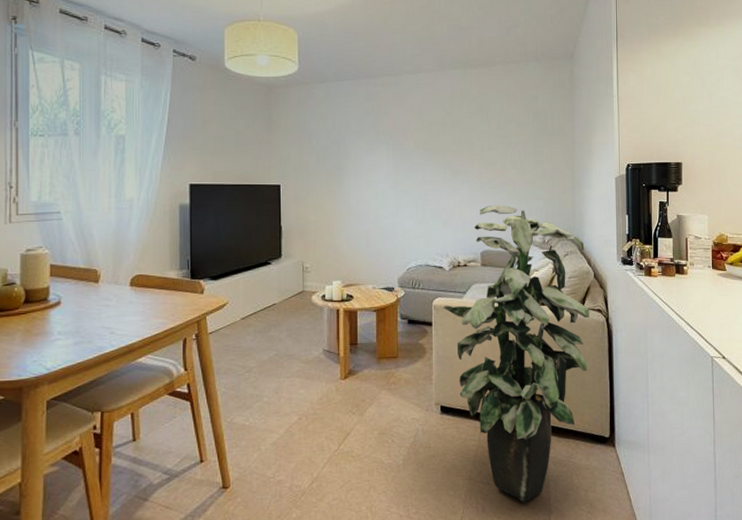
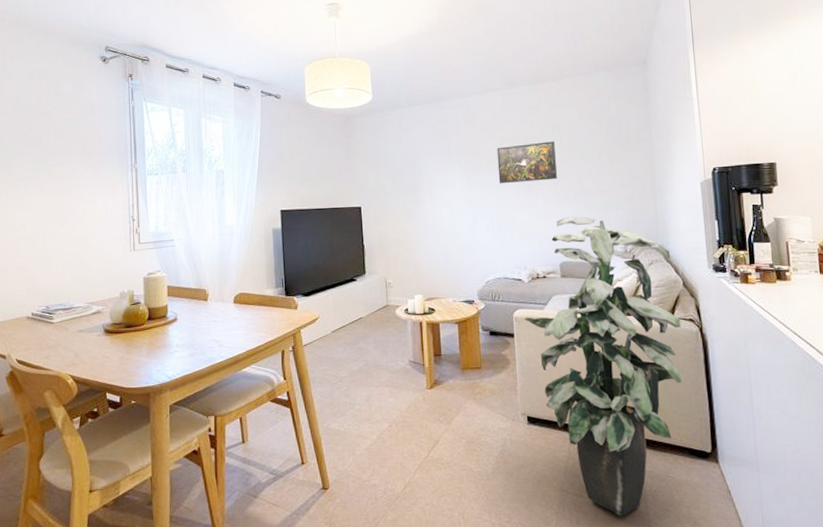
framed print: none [425,128,484,169] -> present [496,141,558,184]

